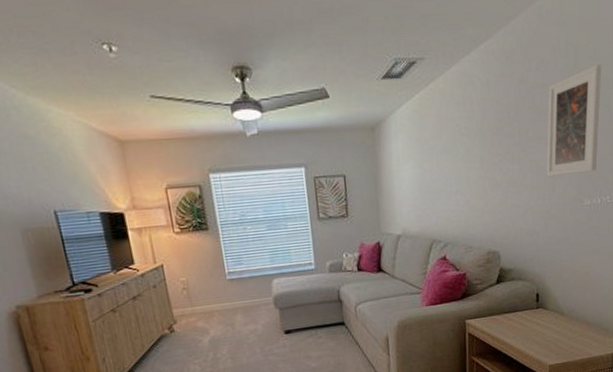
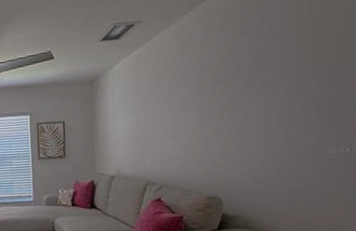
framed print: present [546,64,602,177] -> none [276,11,345,125]

